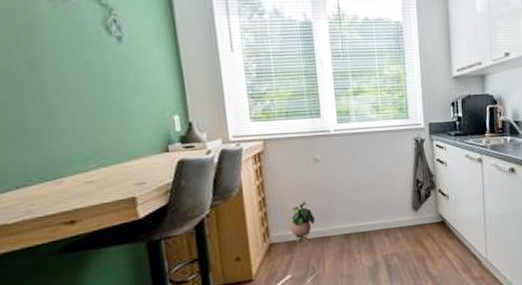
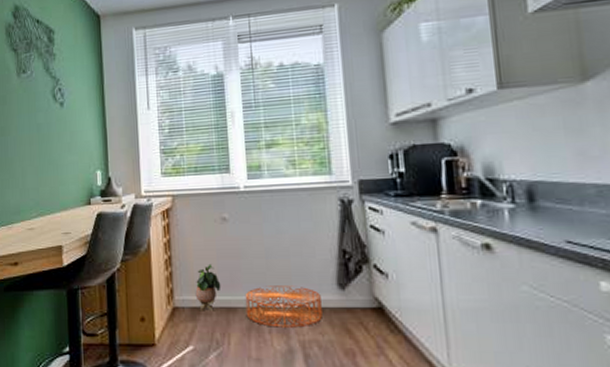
basket: none [337,212,401,248] -> present [245,285,322,328]

